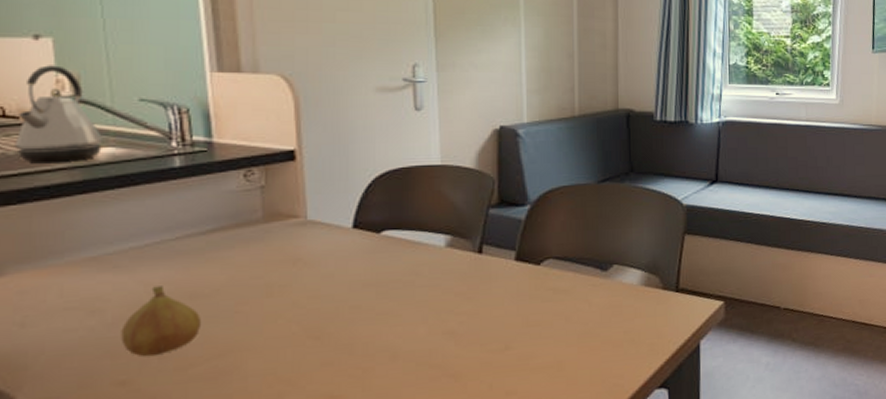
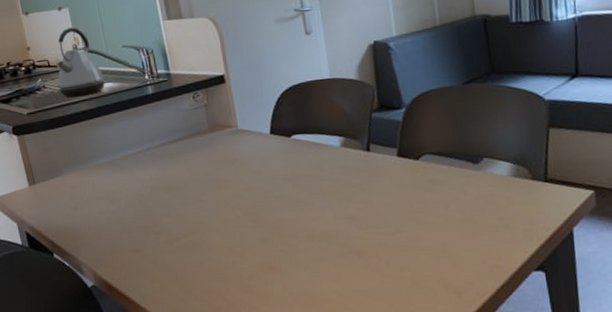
fruit: present [121,286,202,357] -> none [131,181,179,233]

